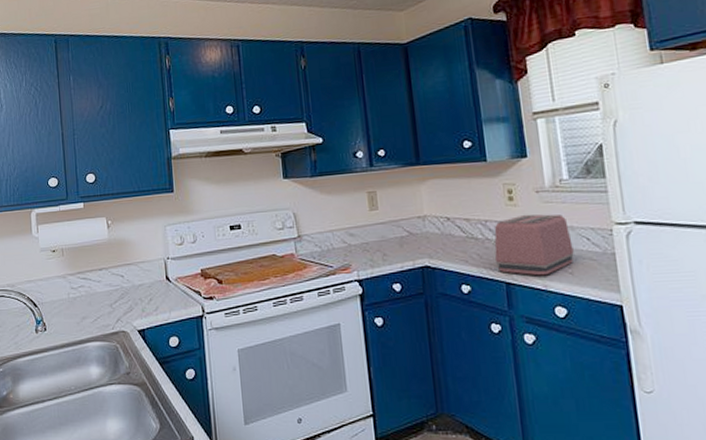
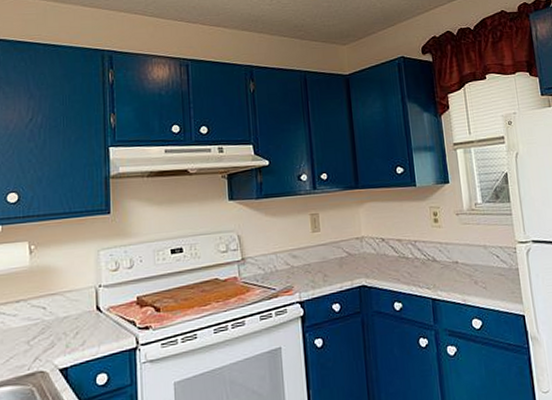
toaster: present [494,214,574,276] -> none [422,234,487,291]

